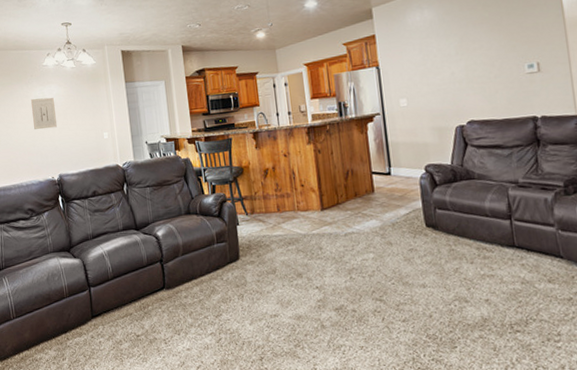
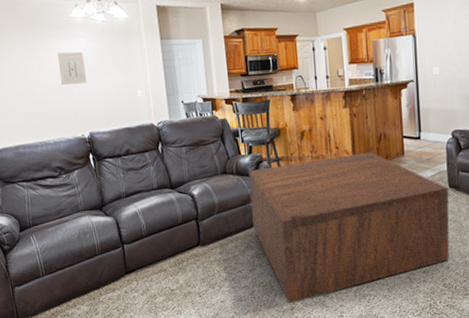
coffee table: none [212,189,432,353] -> present [248,152,450,303]

